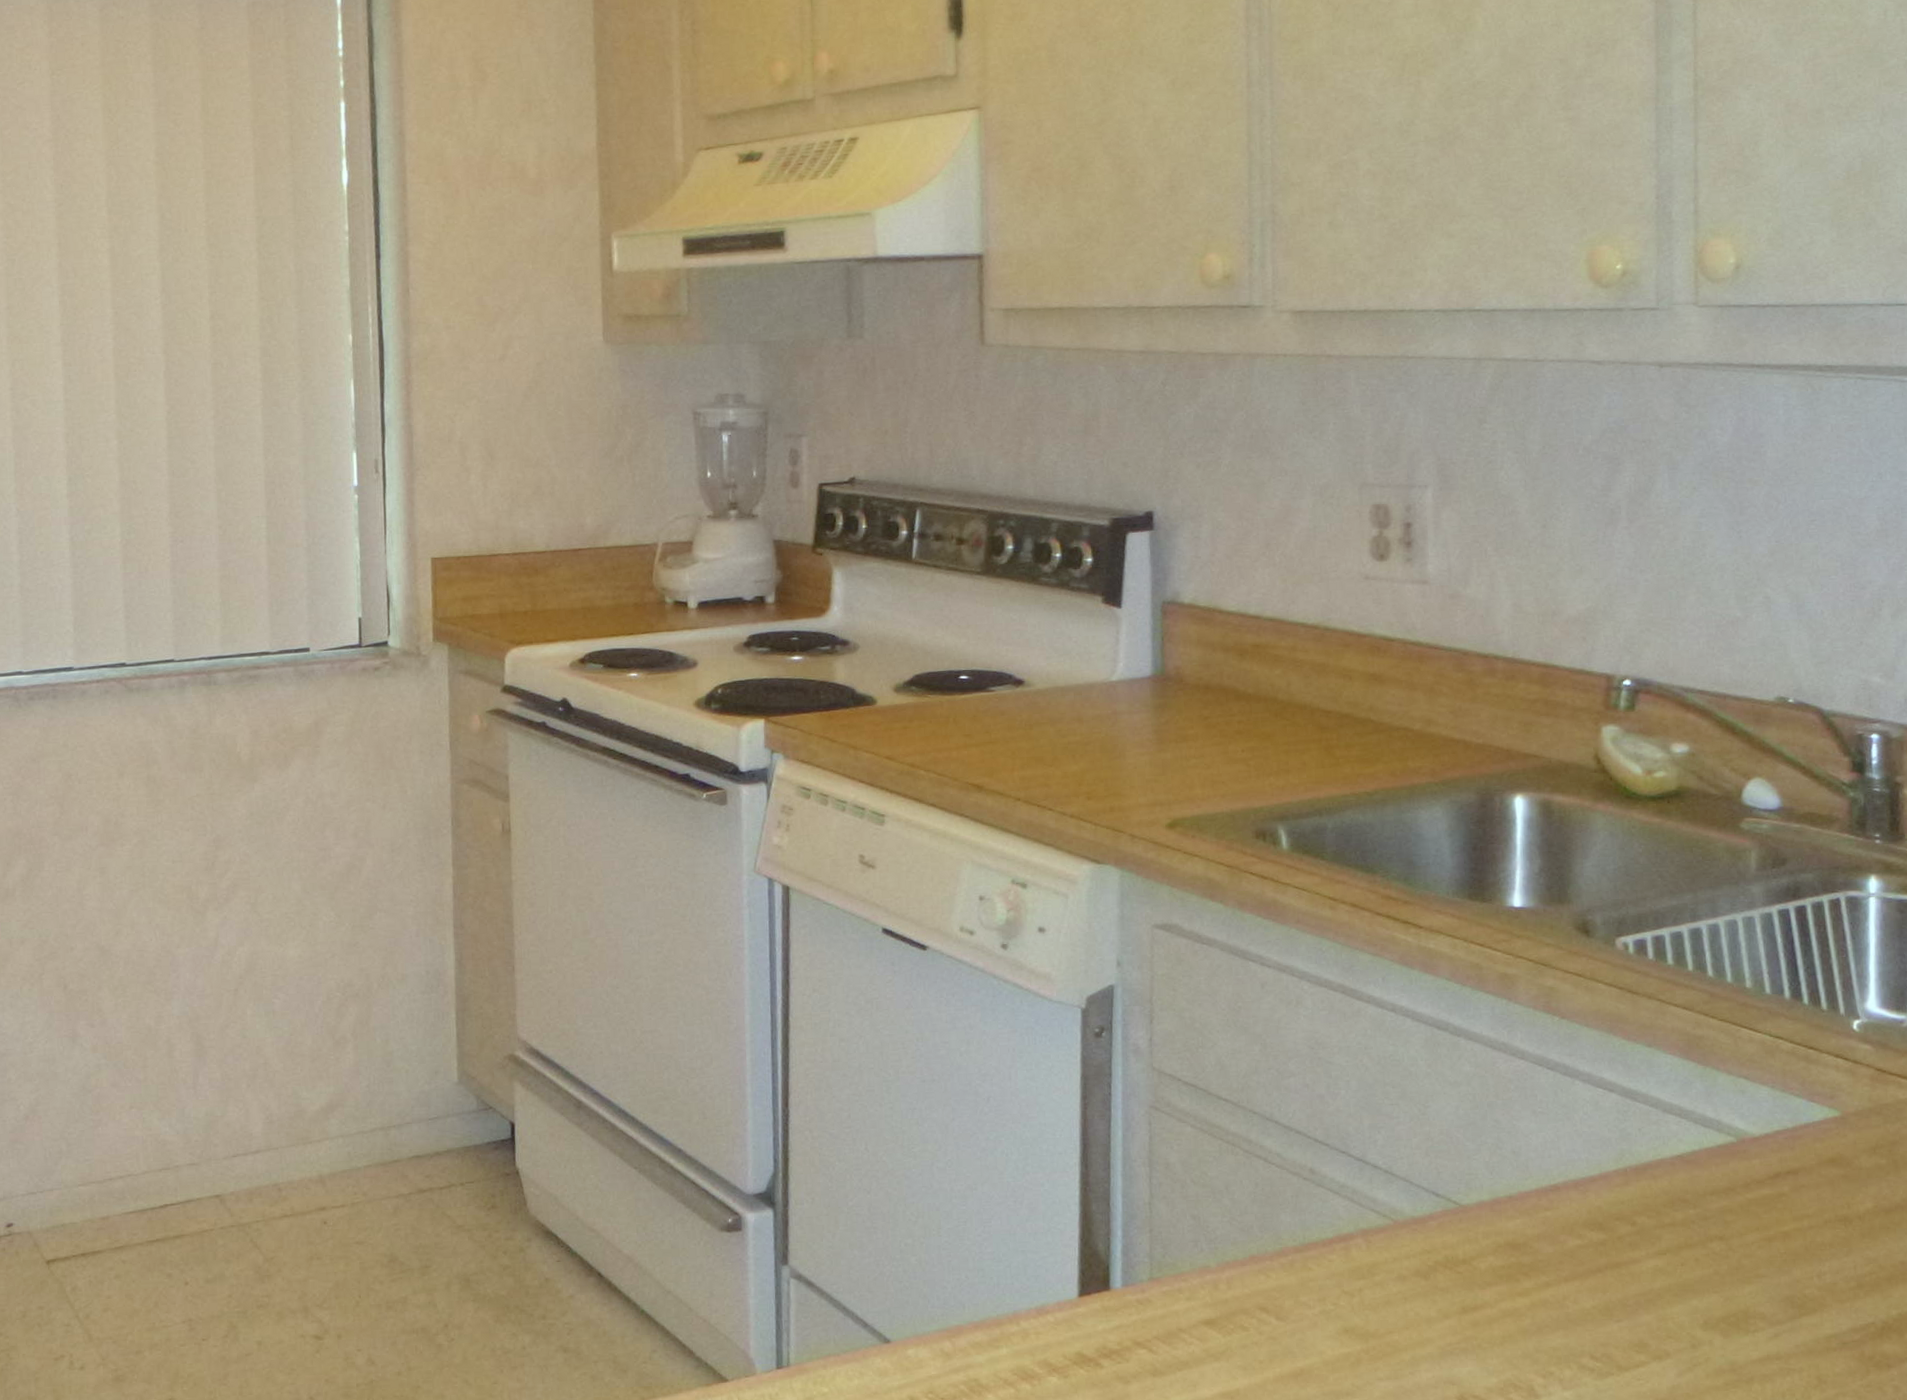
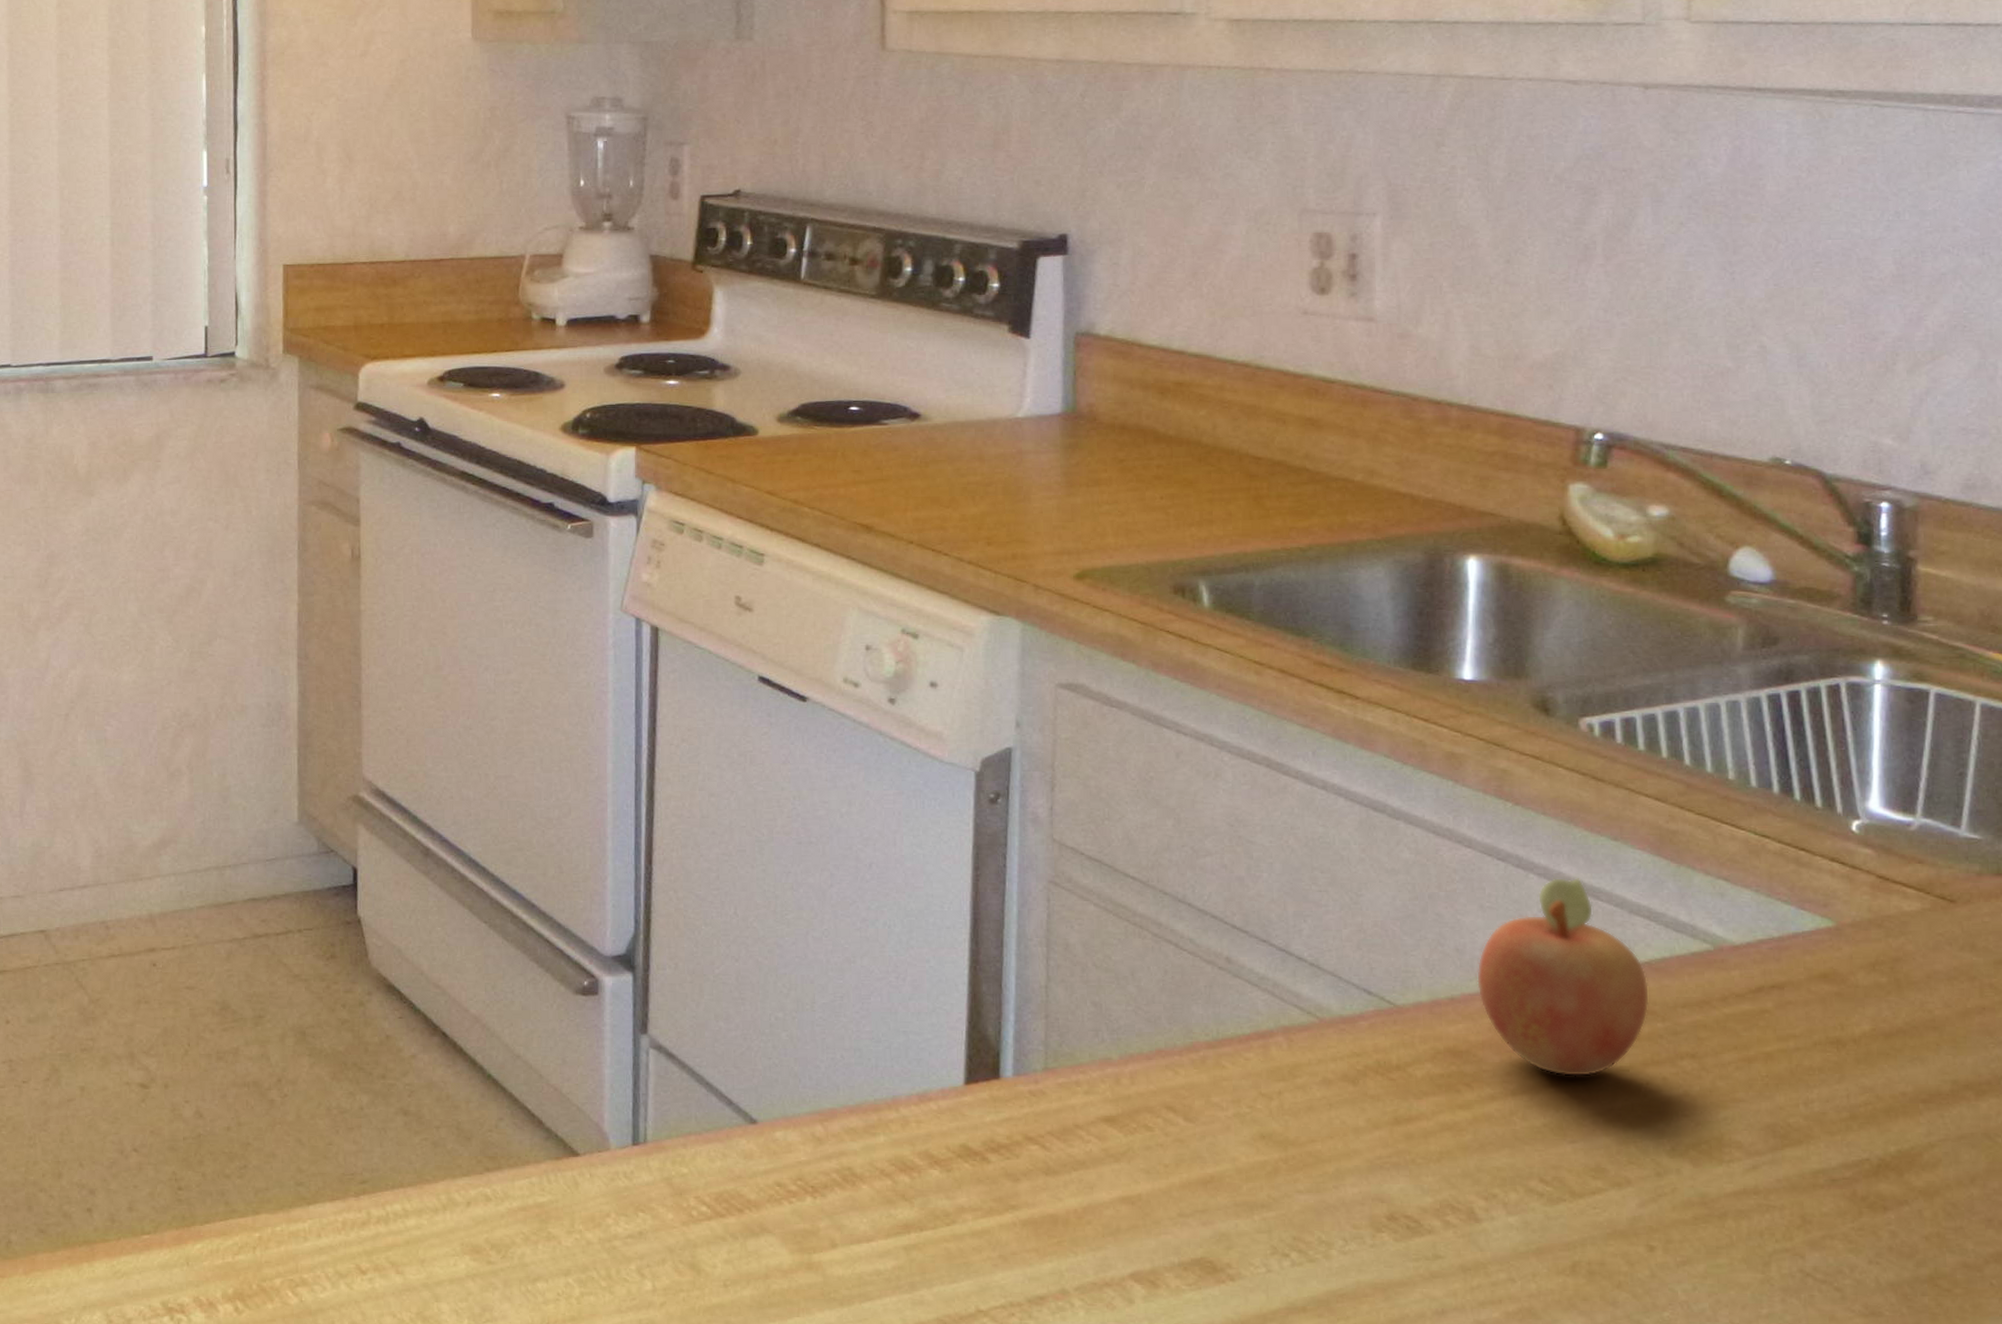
fruit: none [1531,1081,1683,1263] -> present [1477,877,1650,1077]

